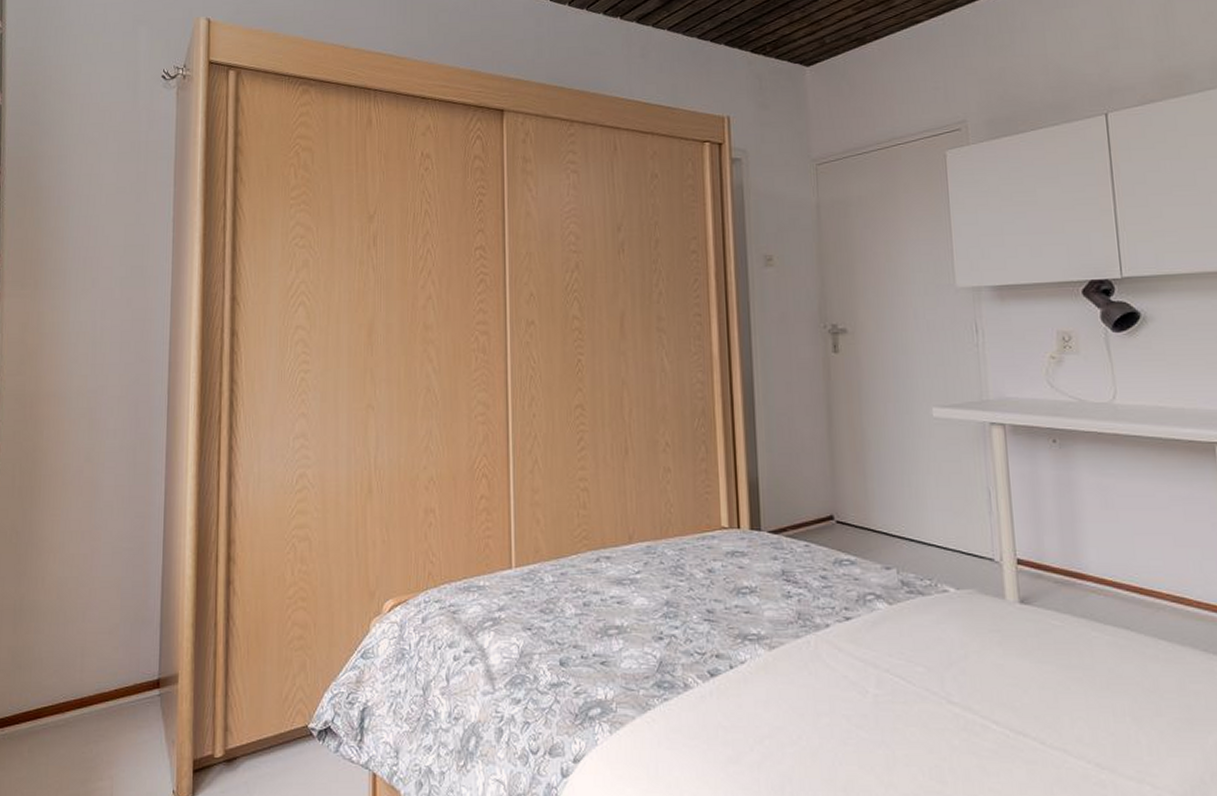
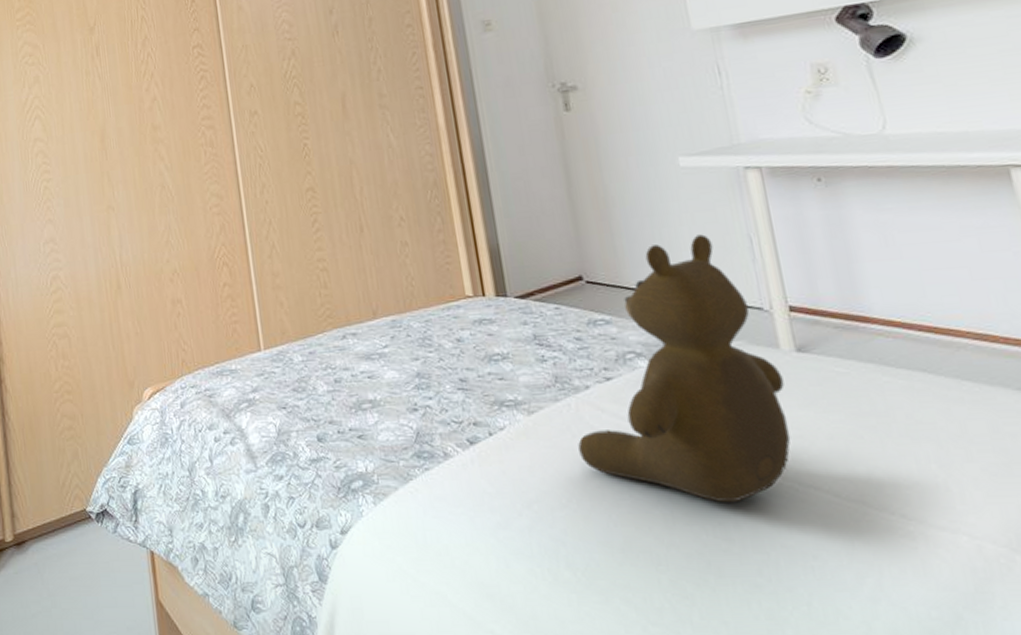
teddy bear: none [813,484,1007,746] -> present [578,234,791,503]

